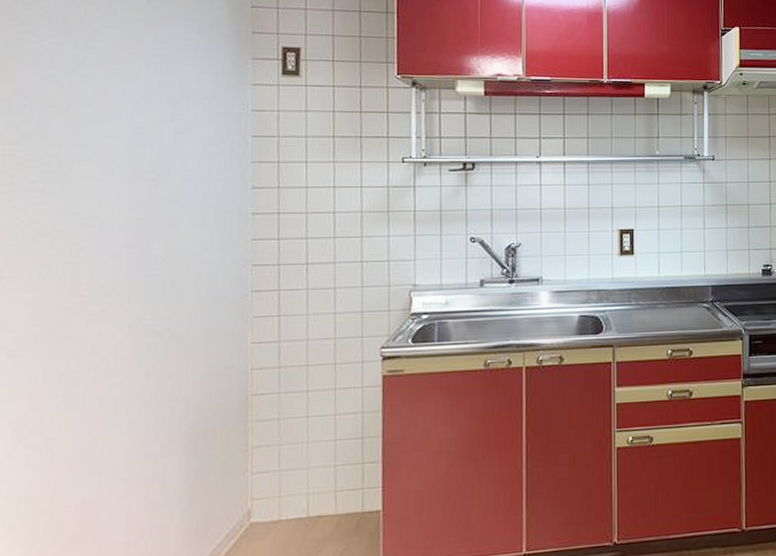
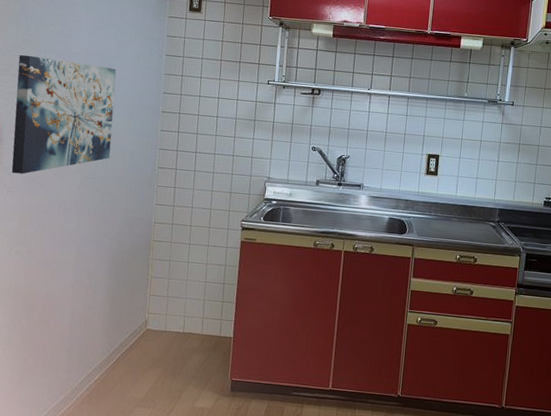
wall art: none [11,153,178,329] -> present [11,54,117,174]

